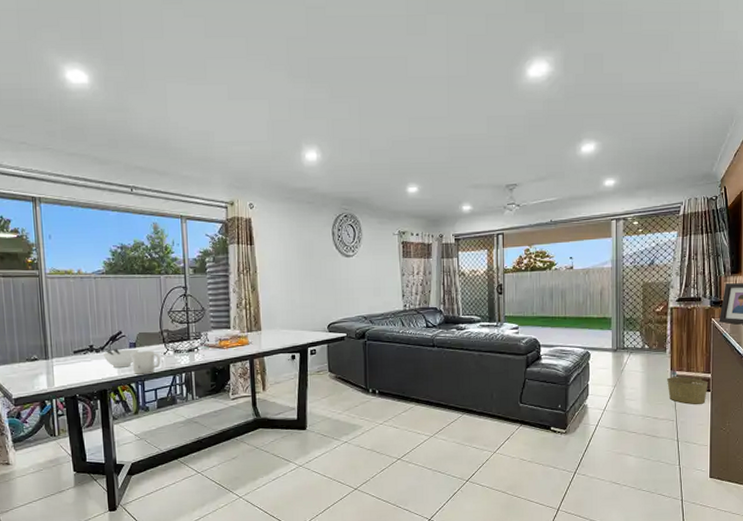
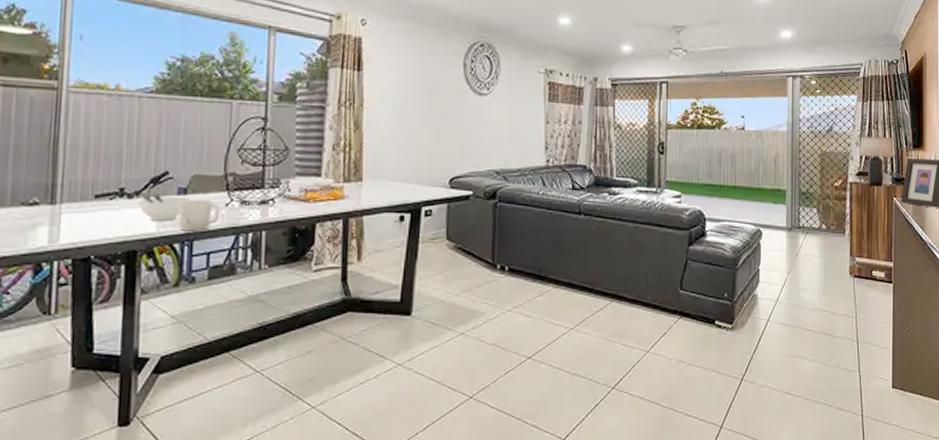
basket: present [667,375,708,404] -> none [846,263,890,298]
table lamp: none [679,266,712,311] -> present [858,136,894,188]

